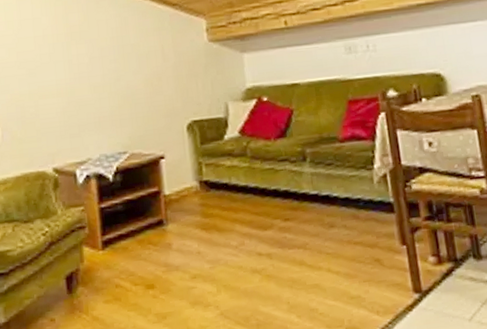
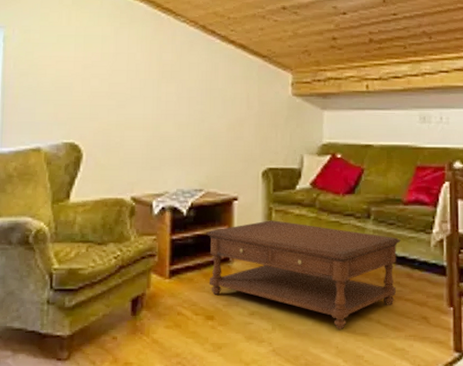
coffee table: none [136,175,343,283] -> present [206,220,401,329]

